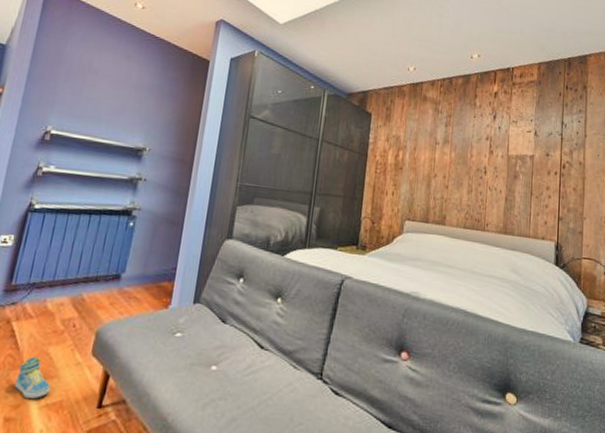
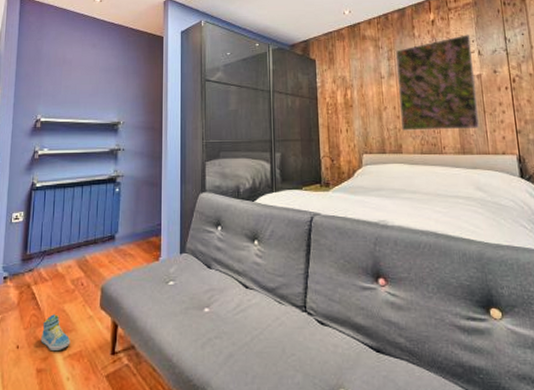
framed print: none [449,112,530,210] -> present [396,34,480,131]

